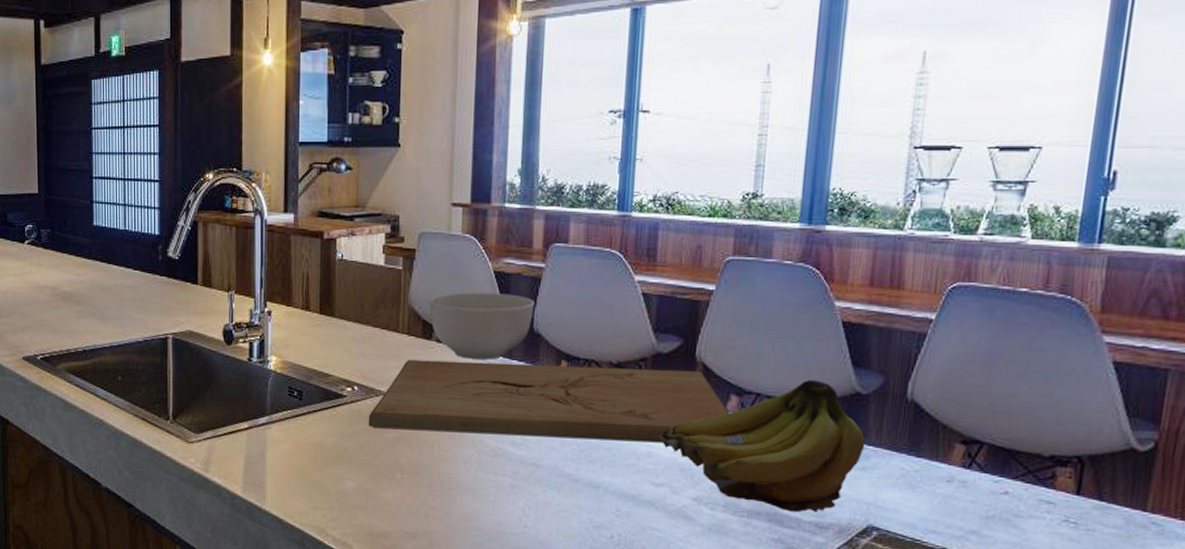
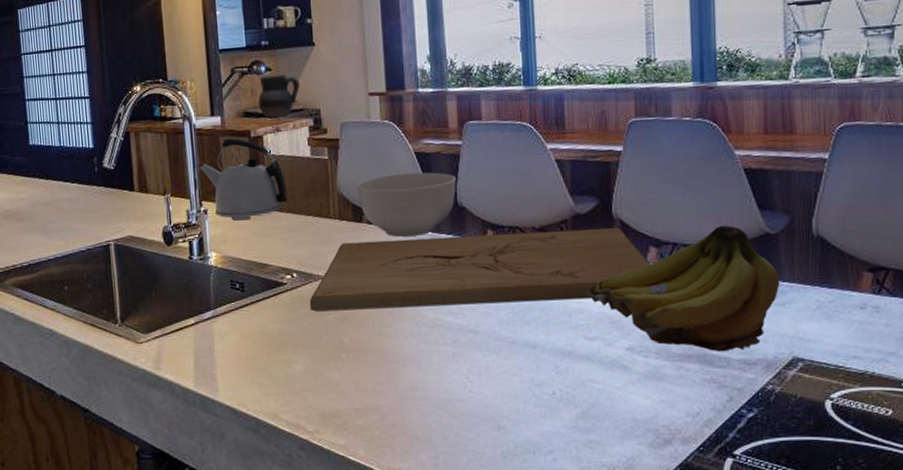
kettle: none [267,238,357,326] -> present [199,138,289,221]
ceramic jug: none [334,175,380,223] -> present [258,74,300,120]

